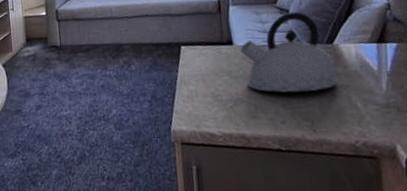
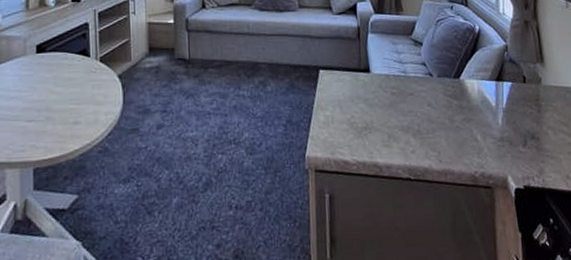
kettle: present [240,11,339,93] -> none [376,45,463,123]

